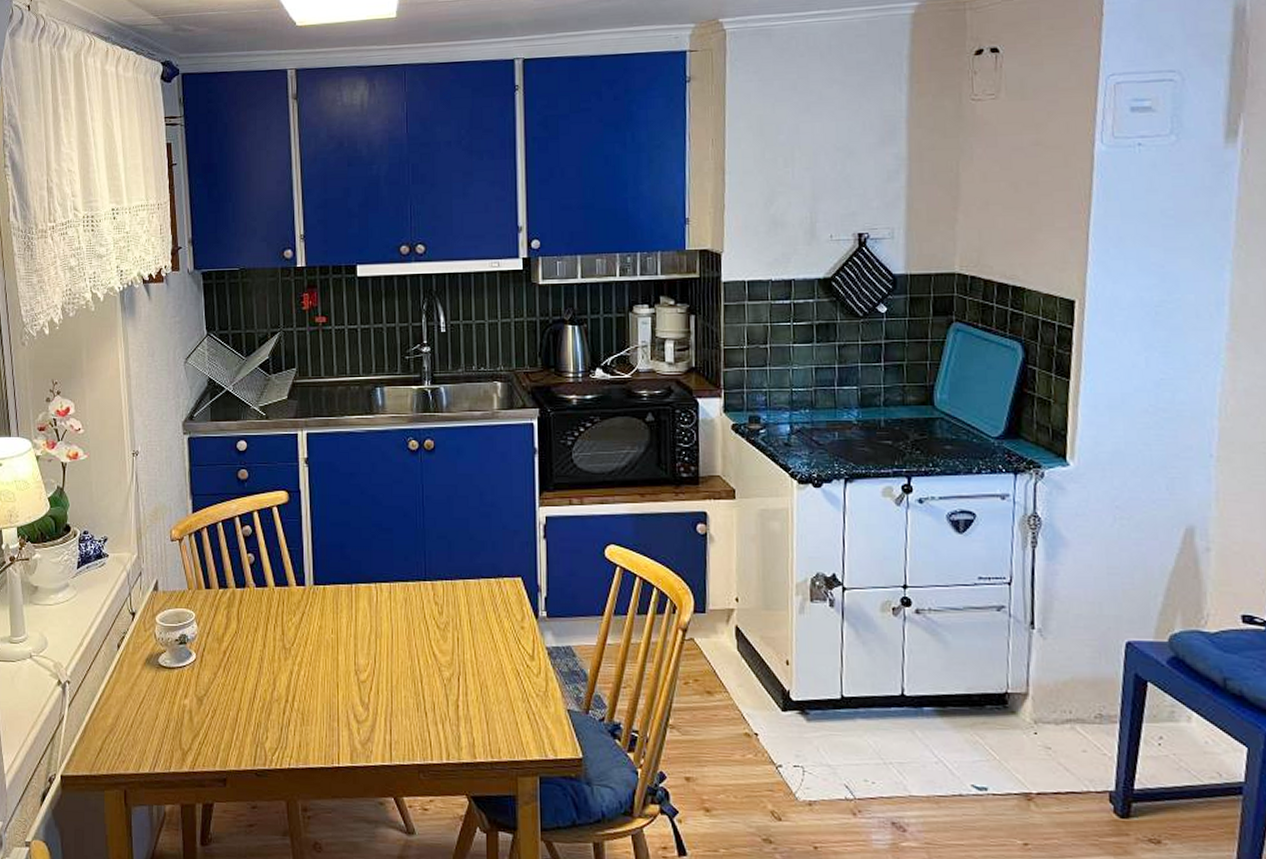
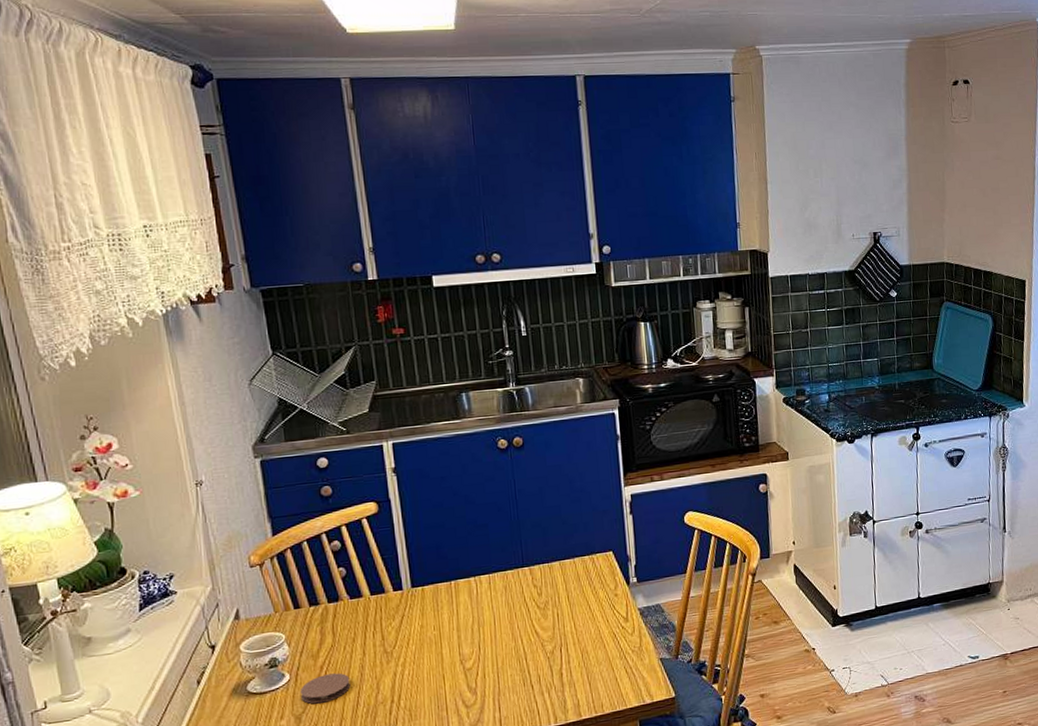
coaster: none [203,660,249,689] -> present [299,673,351,704]

